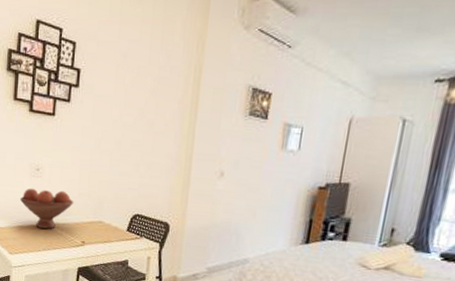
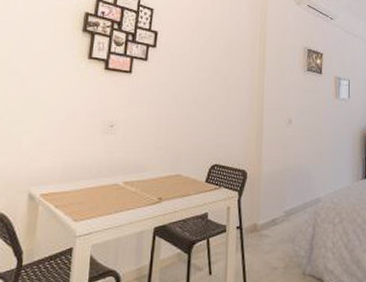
fruit bowl: present [19,188,74,229] -> none [89,145,151,188]

